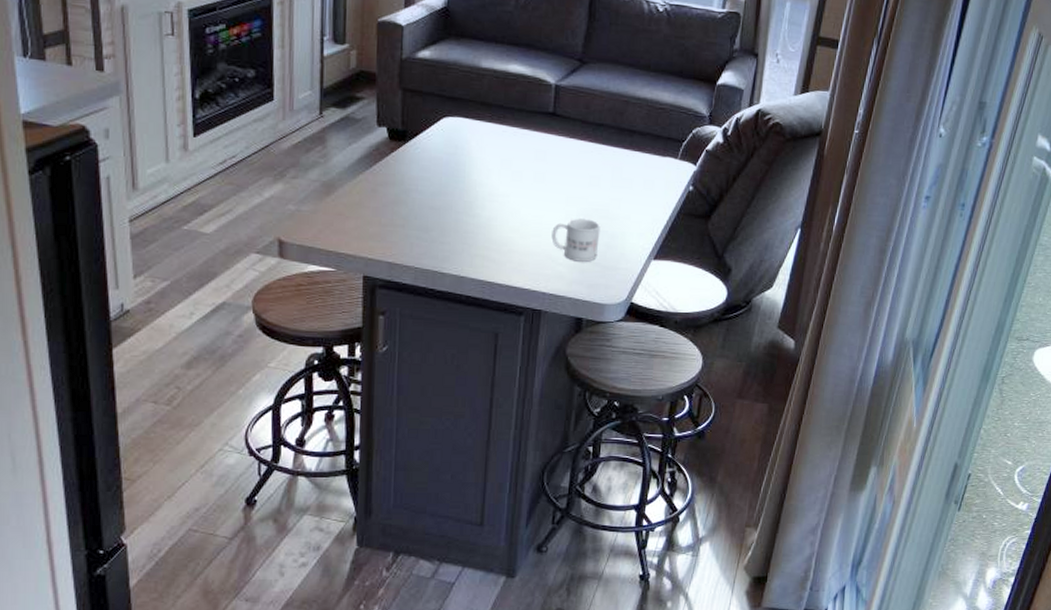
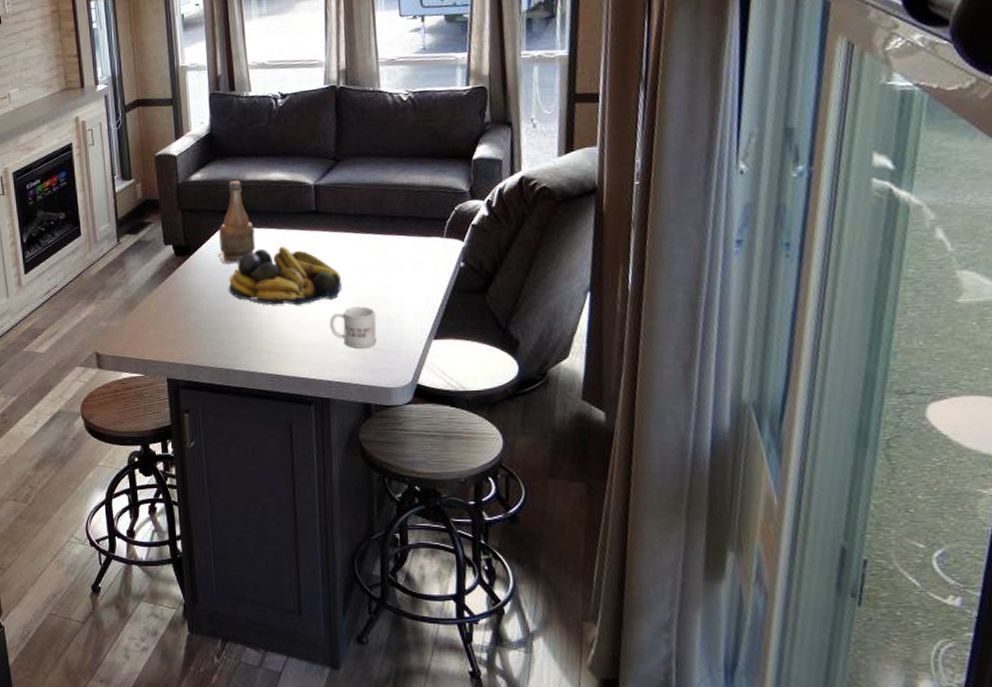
bottle: none [439,66,484,157] -> present [218,181,256,264]
fruit bowl: none [446,145,570,211] -> present [228,246,341,305]

